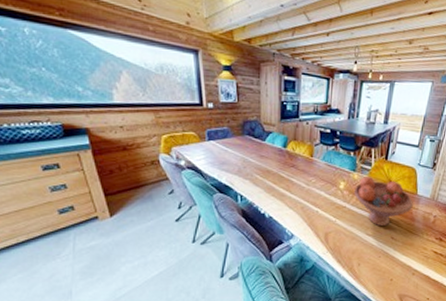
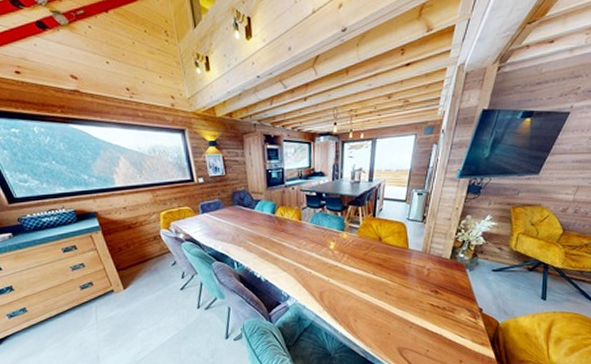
fruit bowl: present [353,177,413,227] -> none [344,235,405,283]

